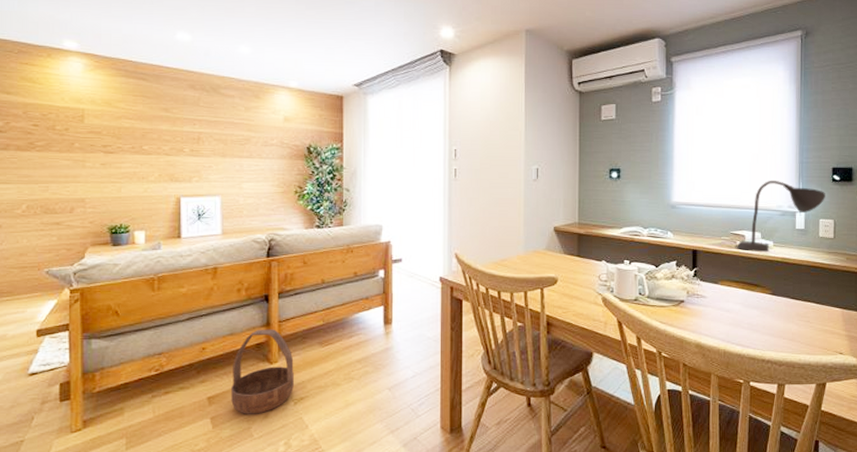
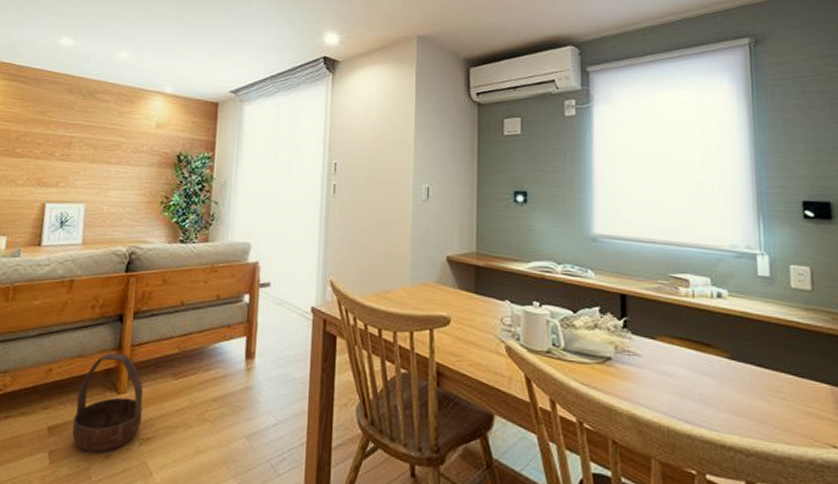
desk lamp: present [735,180,825,253] -> none [676,212,796,304]

